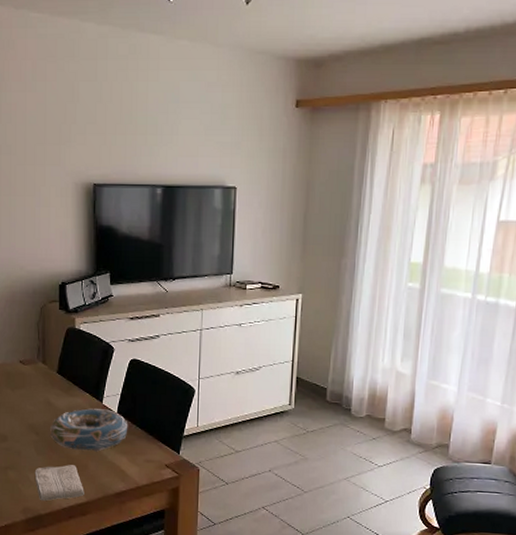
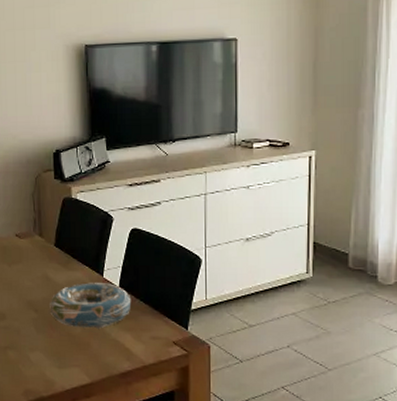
washcloth: present [34,465,84,501] -> none [35,343,88,382]

